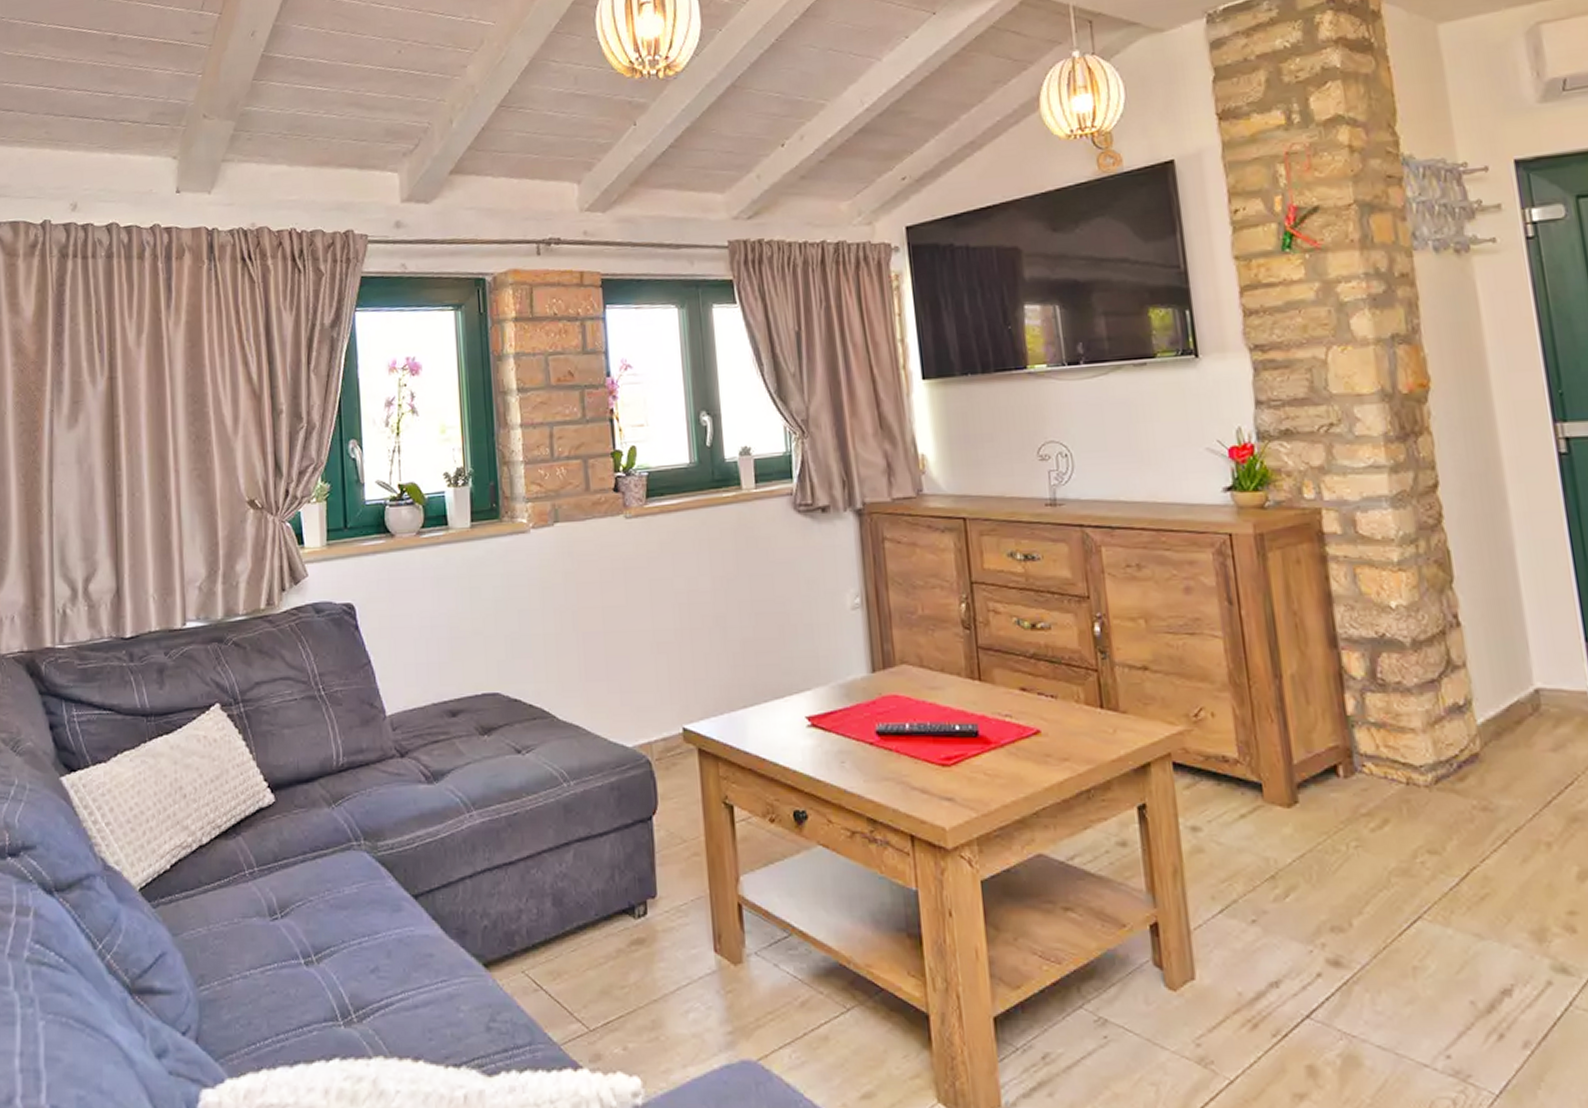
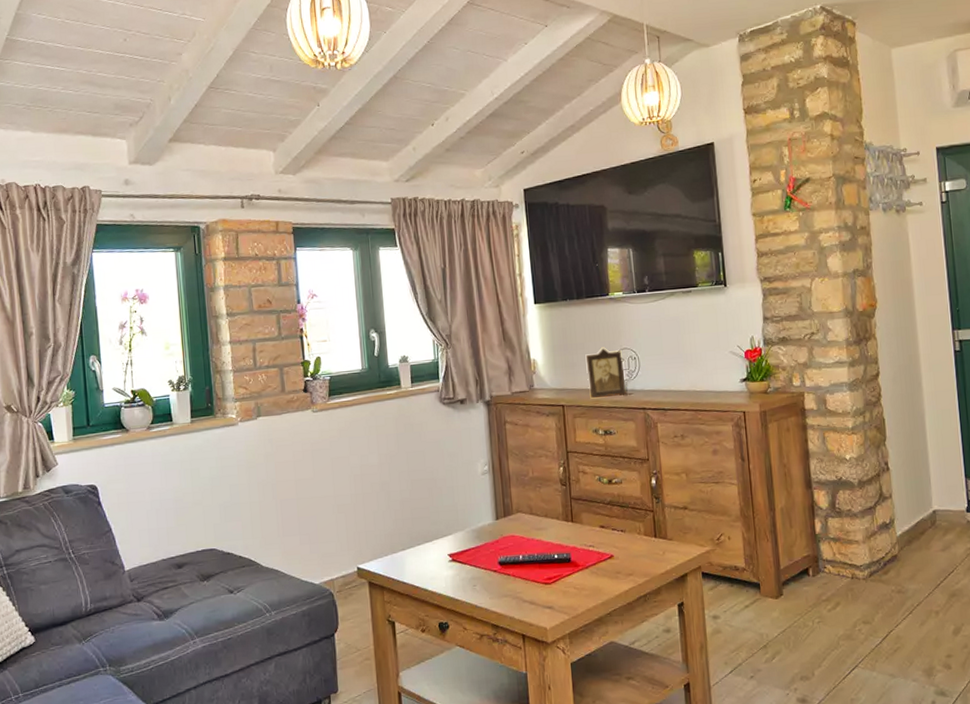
photo frame: none [997,441,1055,509] -> present [586,348,627,398]

